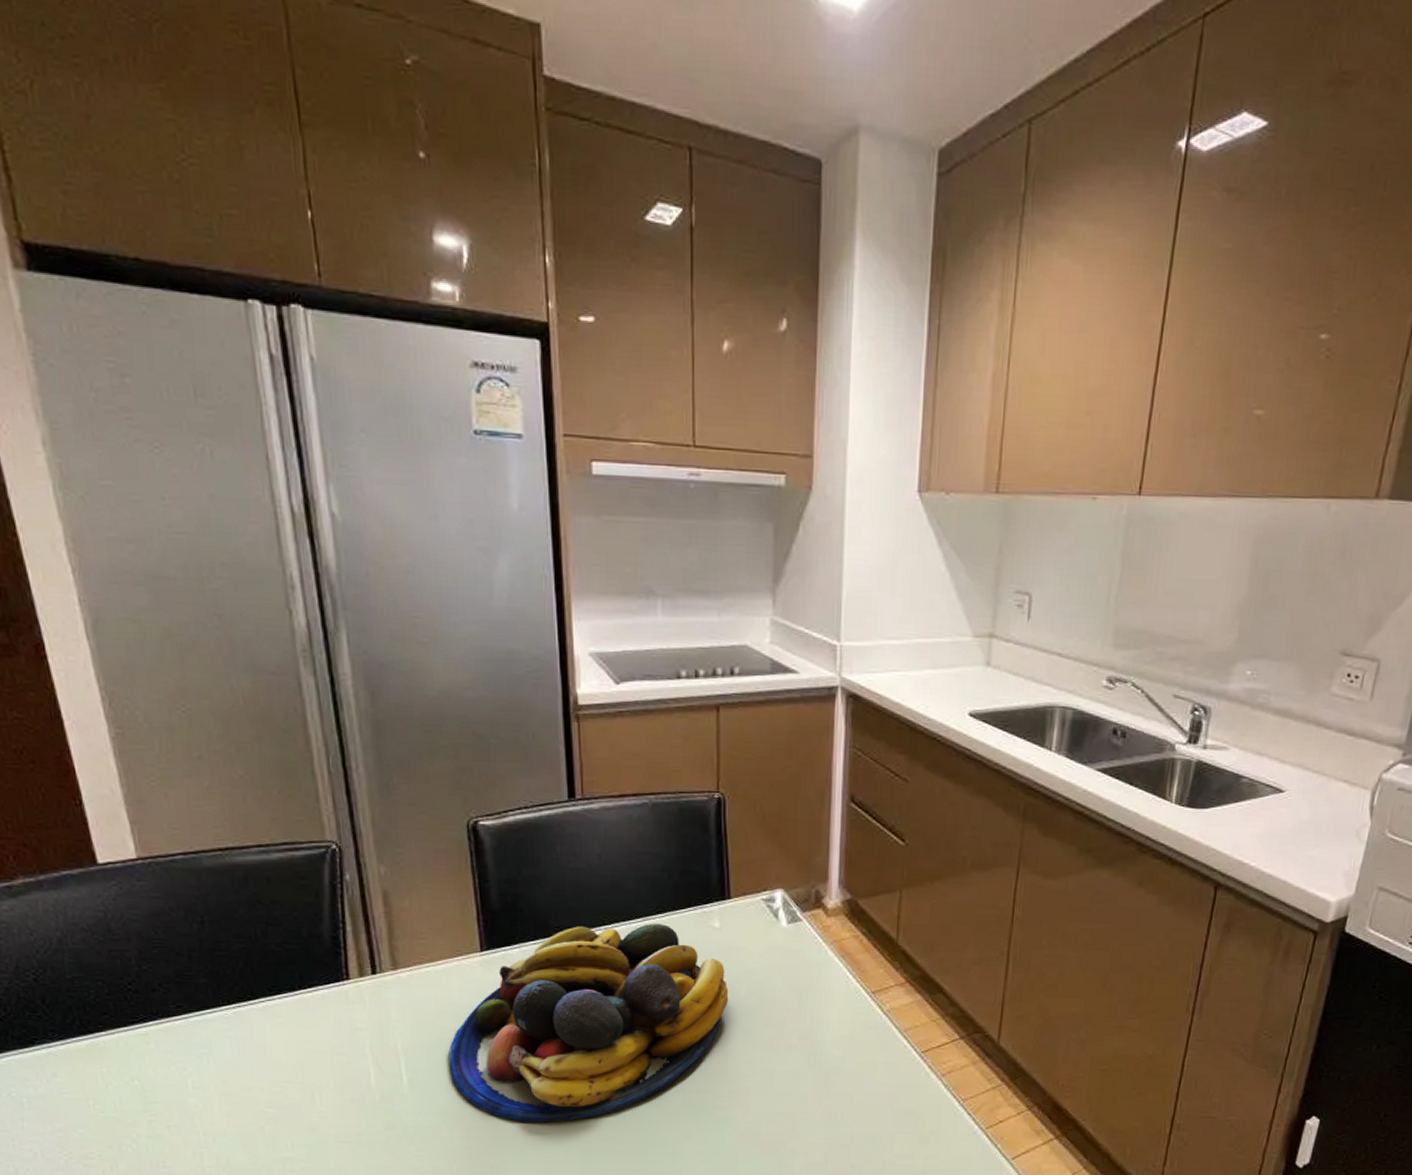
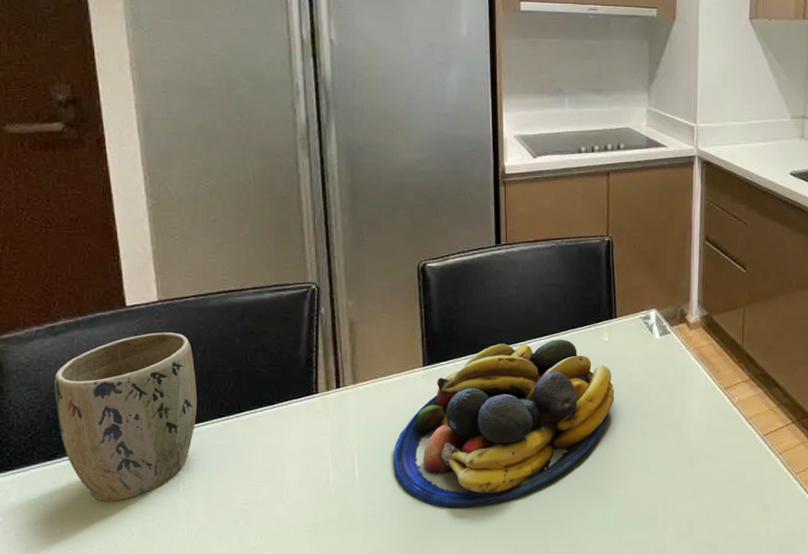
plant pot: none [19,897,200,1098] -> present [54,332,198,502]

